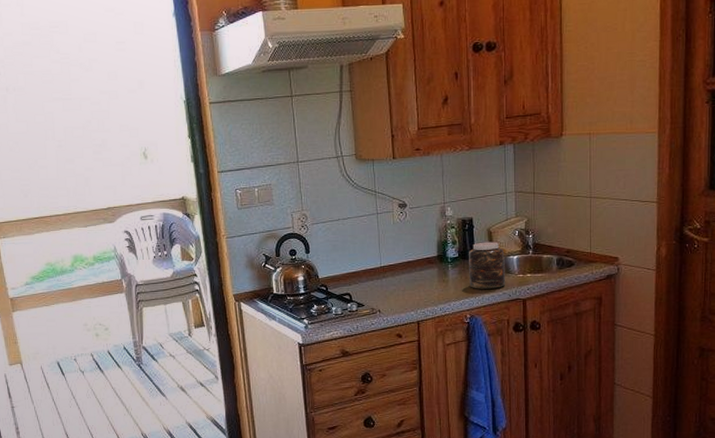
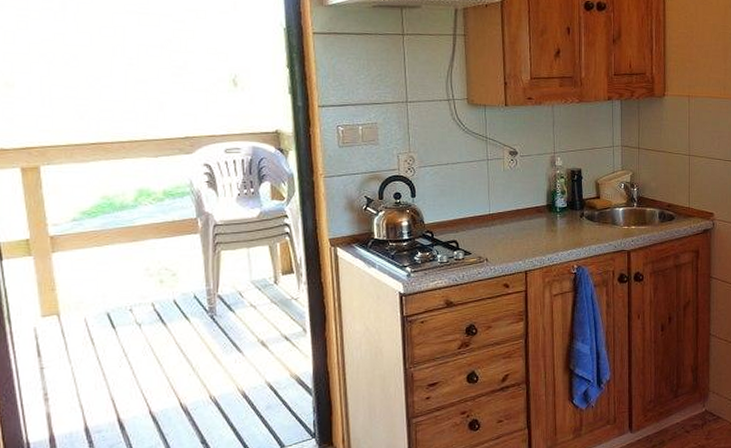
jar: present [469,241,506,289] -> none [577,193,612,240]

